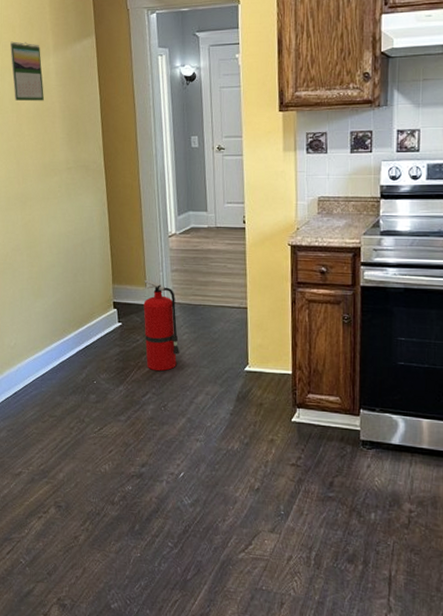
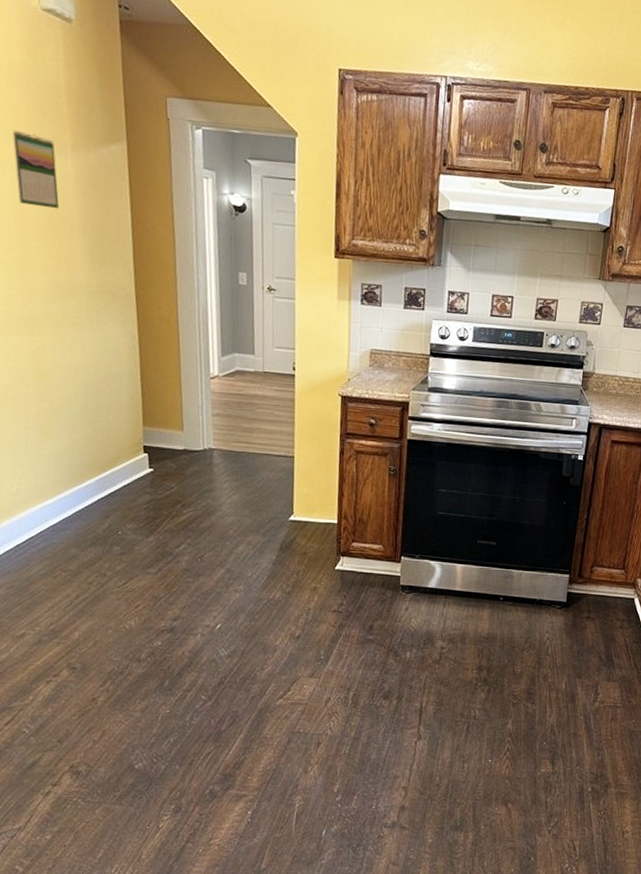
fire extinguisher: present [143,279,180,371] -> none [179,423,219,520]

